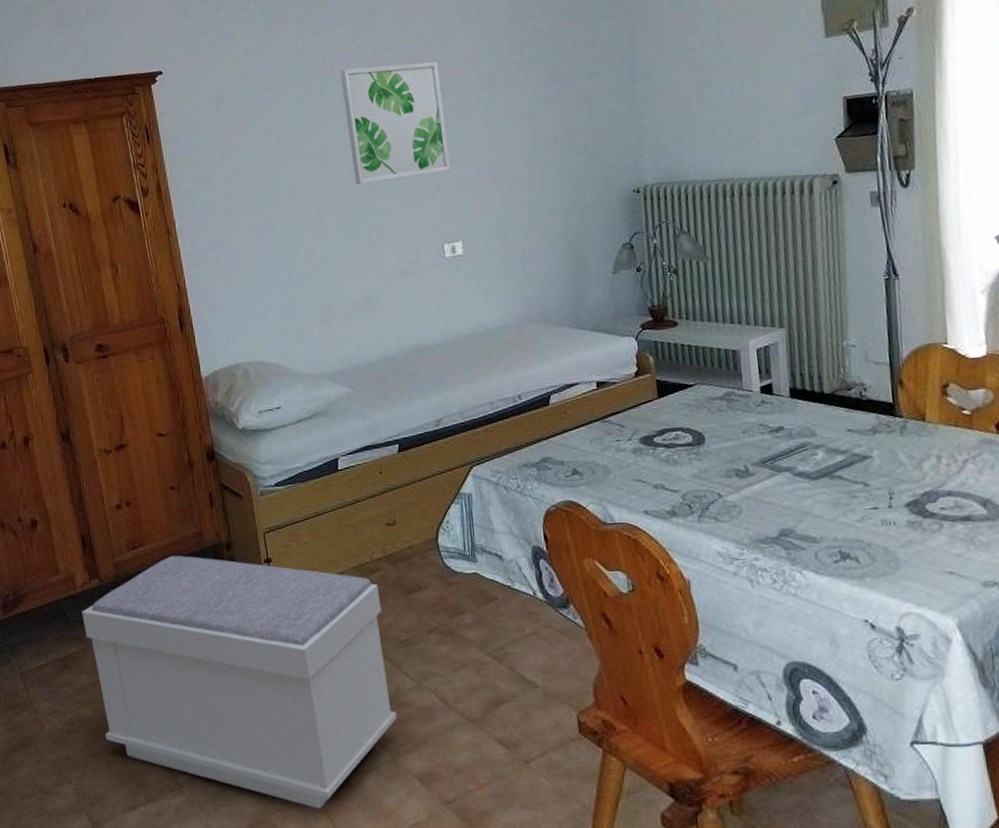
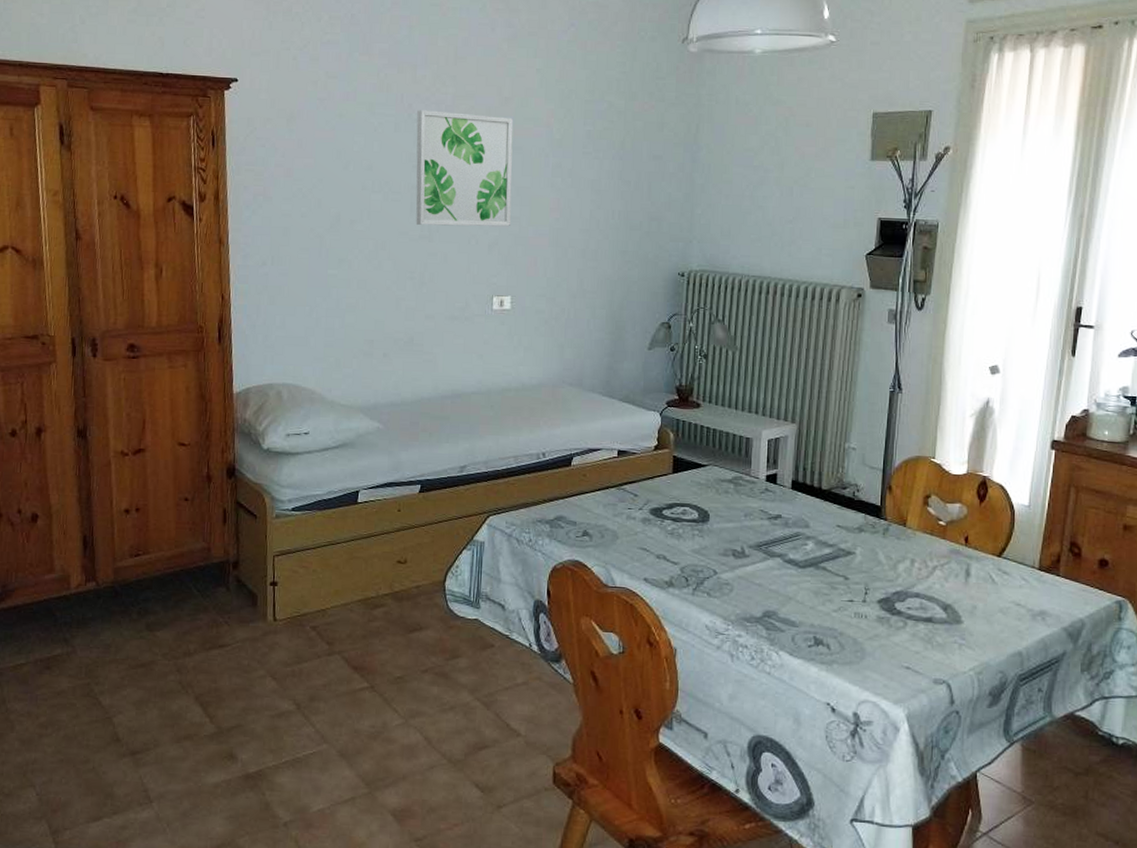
bench: present [81,555,397,810] -> none [72,567,381,836]

